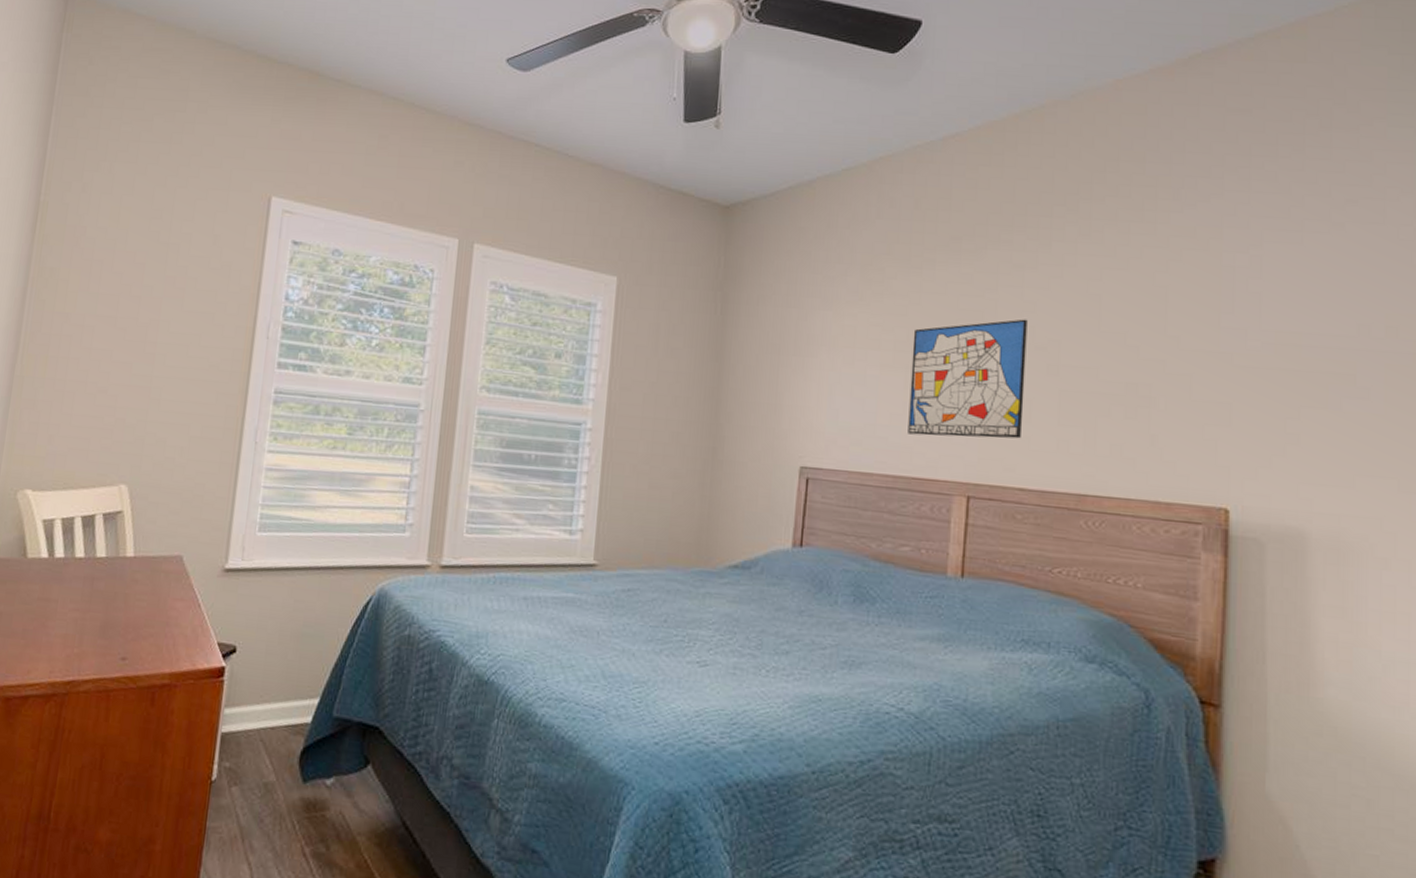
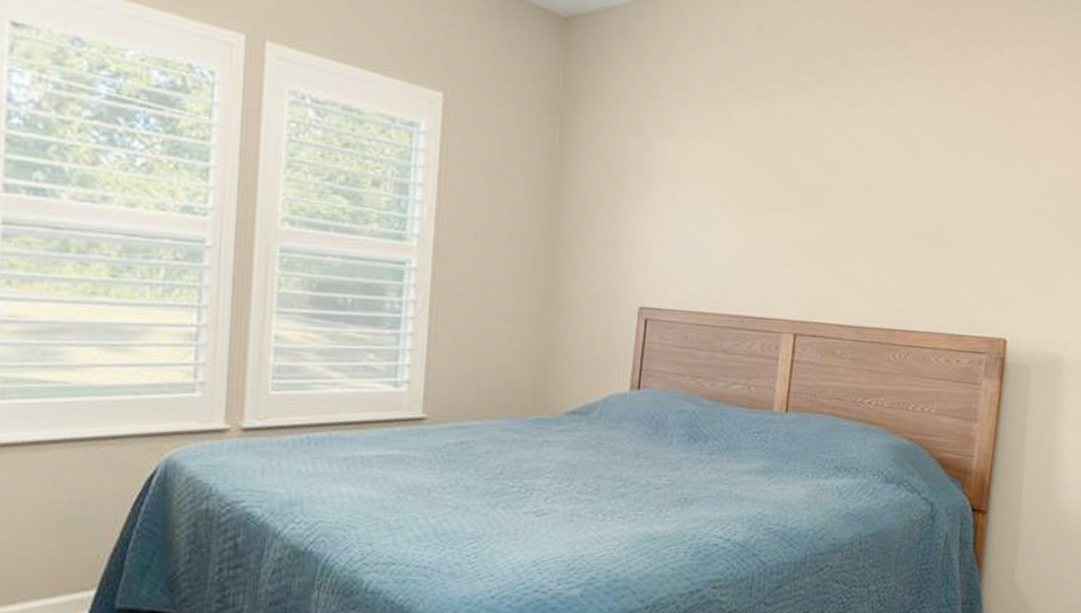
wall art: present [908,319,1028,439] -> none [743,157,855,277]

